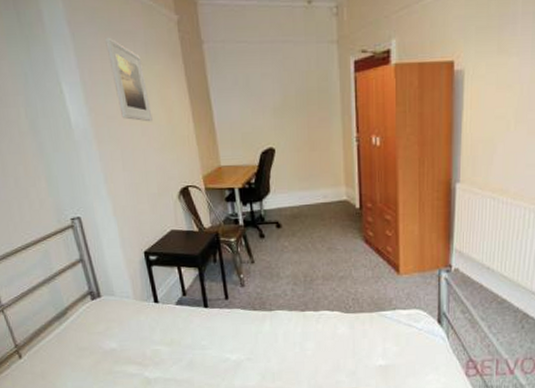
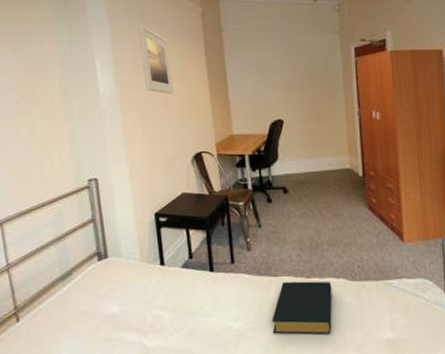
hardback book: none [267,314,326,364] -> present [272,281,332,335]

